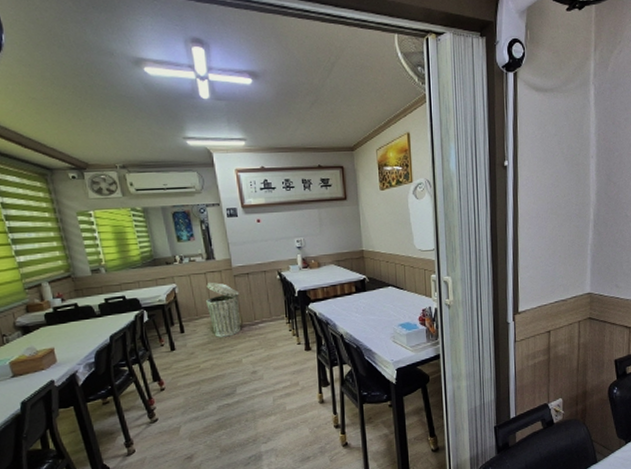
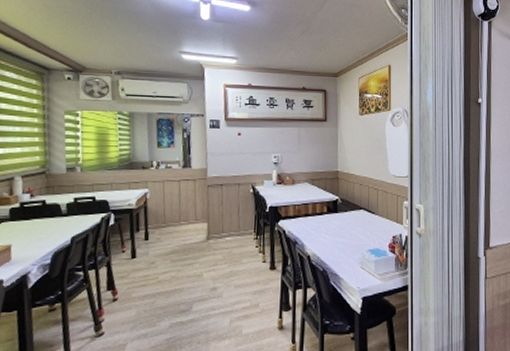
trash can: present [206,282,242,337] -> none [175,190,210,248]

